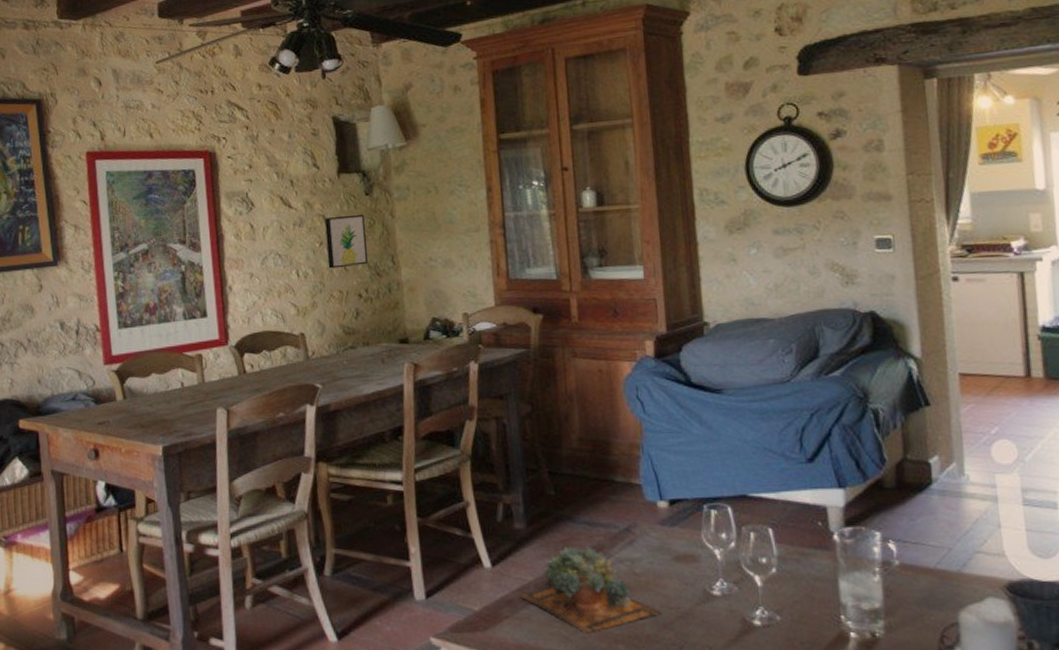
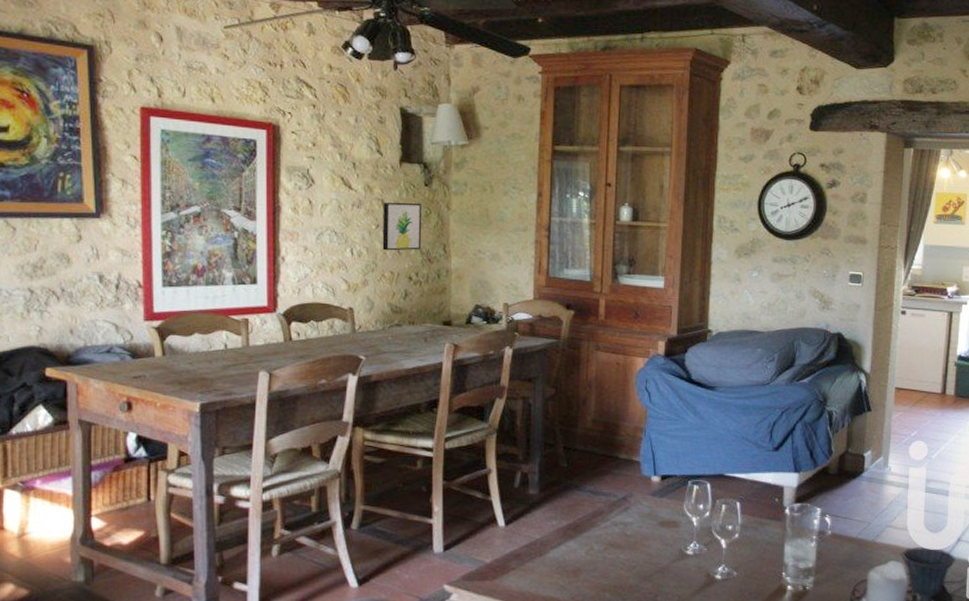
succulent plant: present [520,546,662,634] -> none [527,511,644,584]

